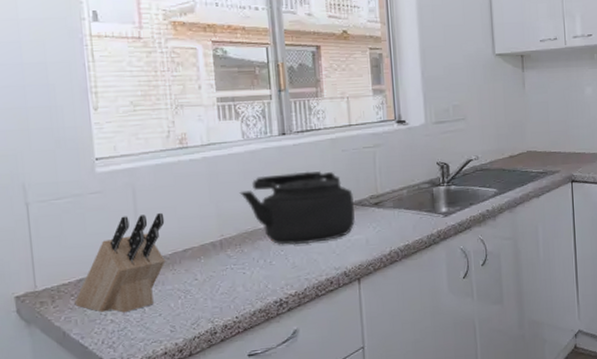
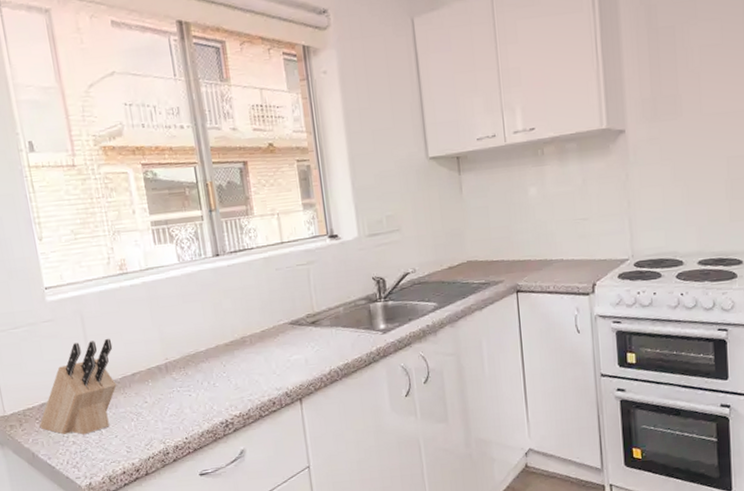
kettle: present [239,170,355,246] -> none [179,290,293,367]

